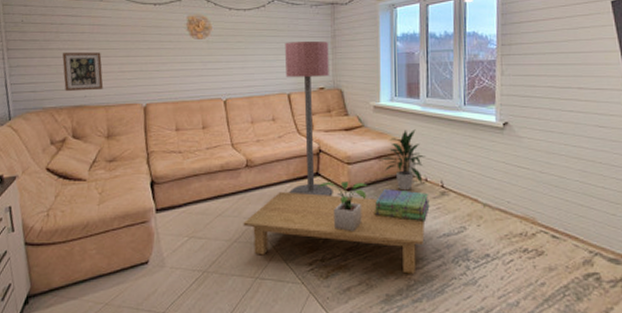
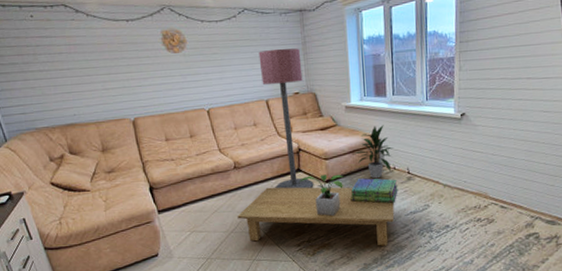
picture frame: present [62,52,104,91] -> none [43,72,91,111]

